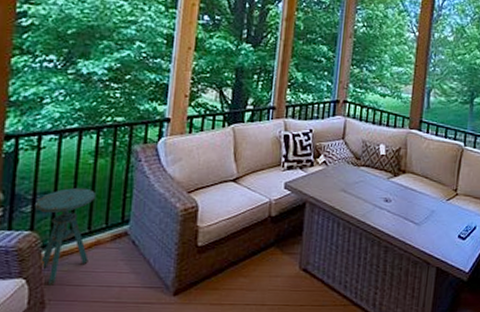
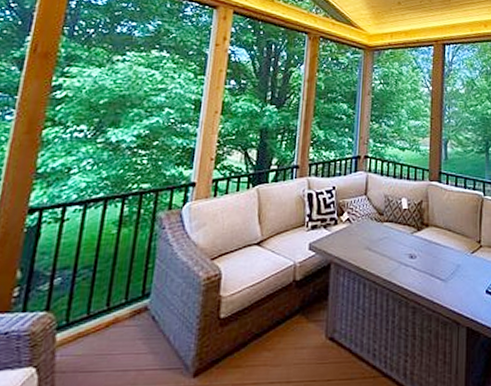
side table: present [35,187,95,286] -> none [53,260,117,374]

